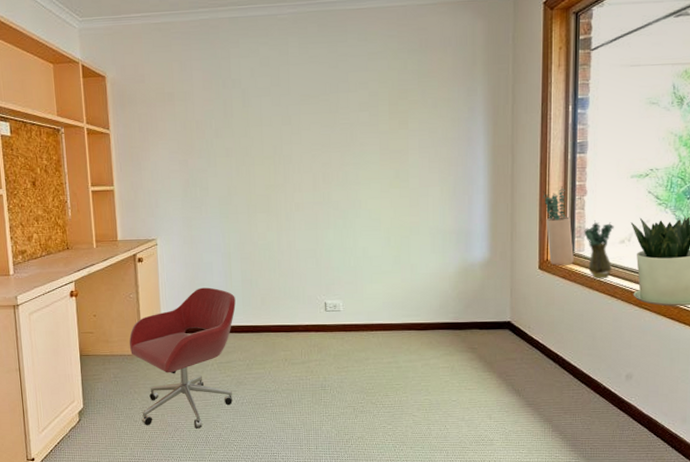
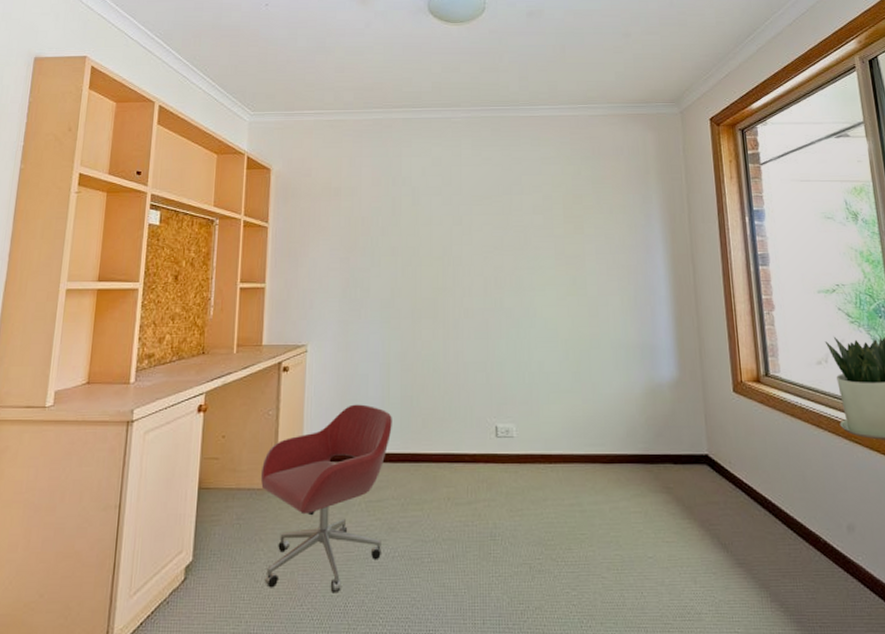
vase: present [543,186,574,266] -> none [728,300,770,389]
vase: present [584,220,614,280] -> none [777,338,813,406]

